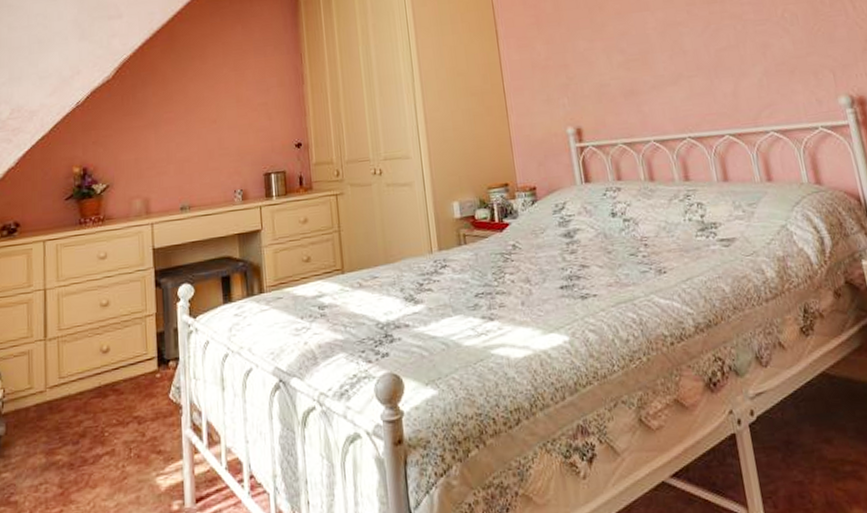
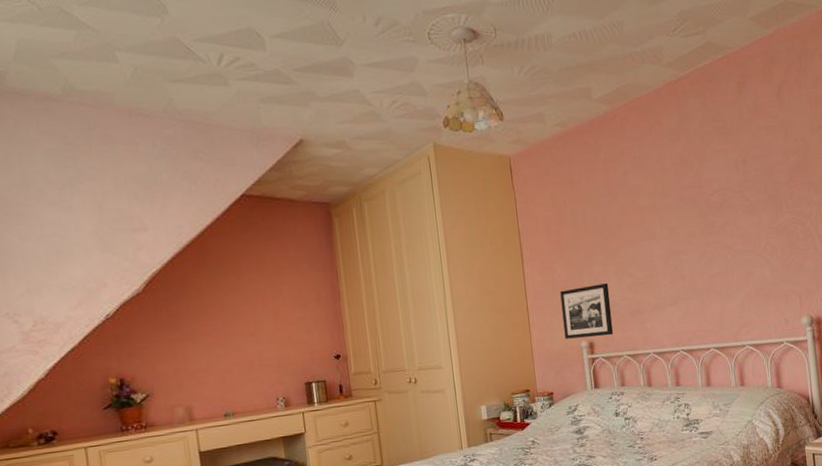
picture frame: none [540,61,605,125] -> present [560,283,614,339]

